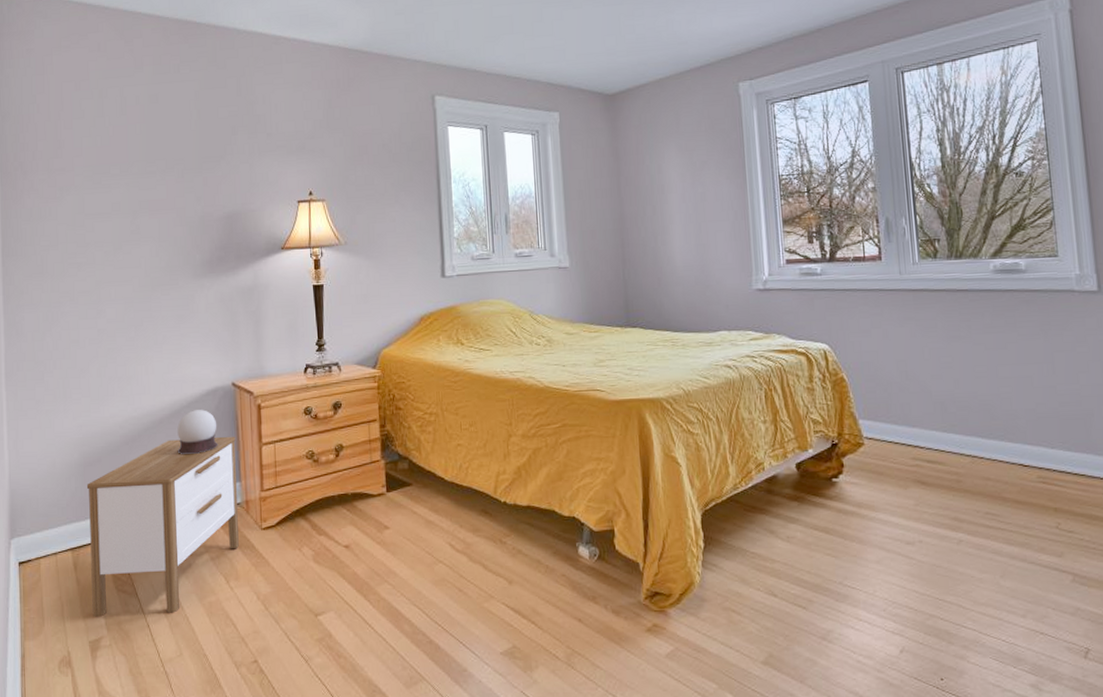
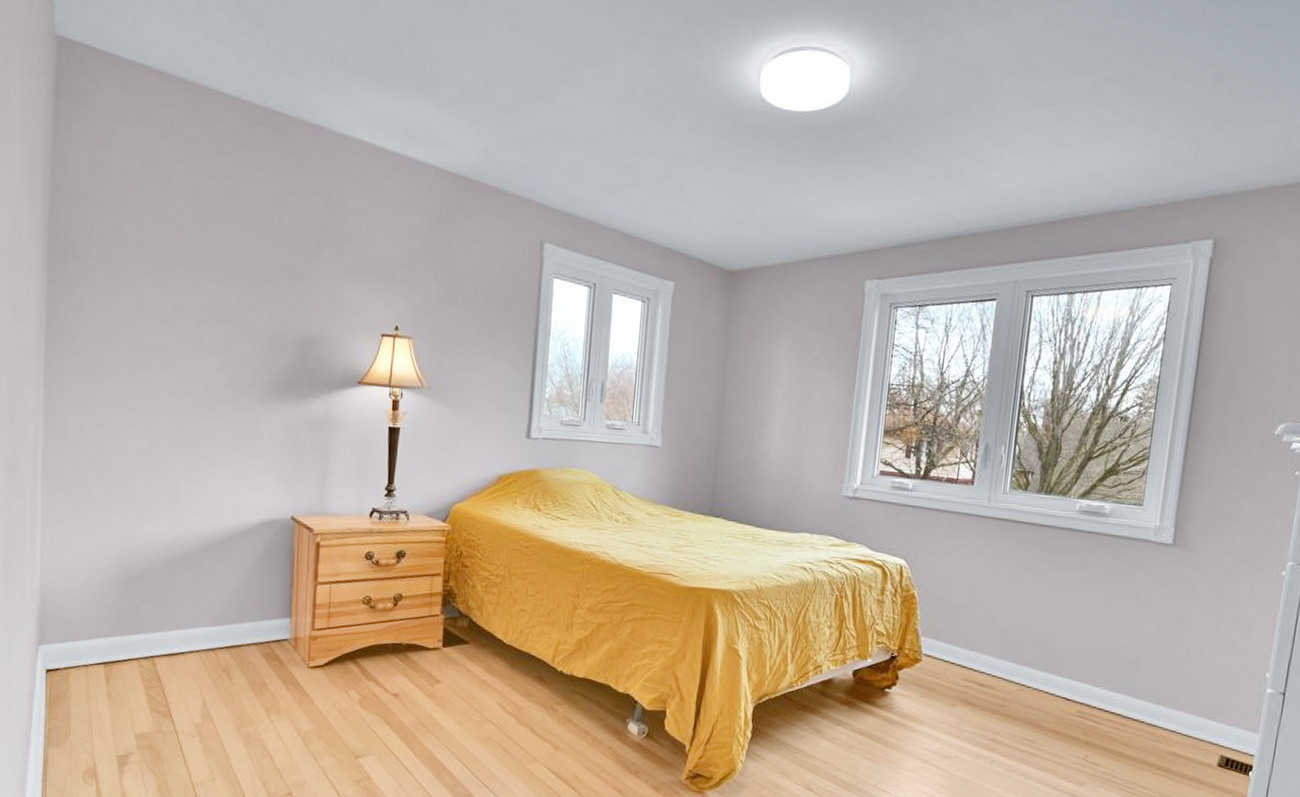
nightstand: present [86,436,239,617] -> none [123,566,290,739]
snow globe: present [177,410,218,455] -> none [226,539,271,585]

